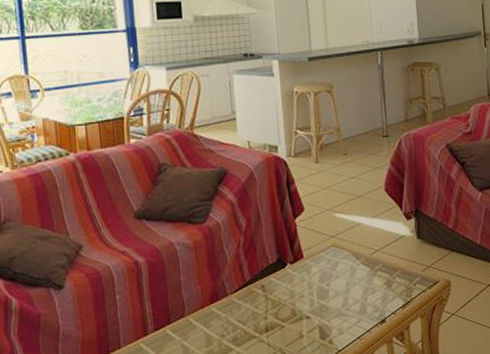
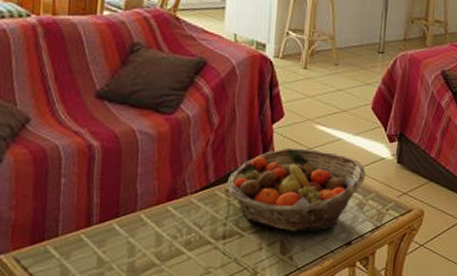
fruit basket: none [261,237,389,317] -> present [227,147,366,232]

